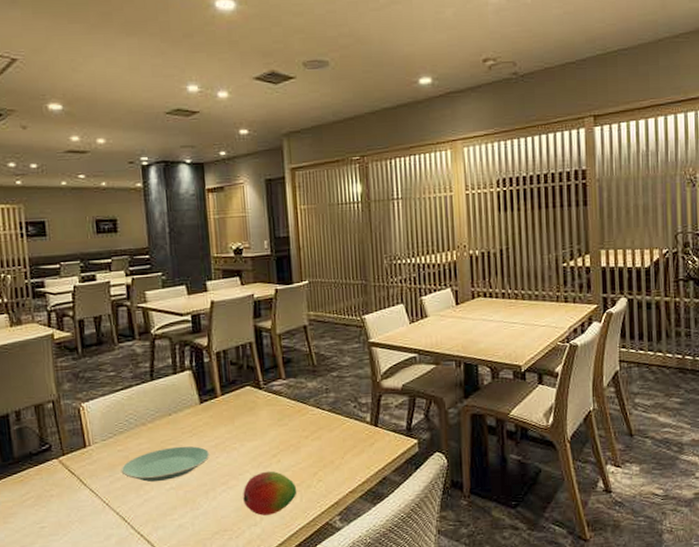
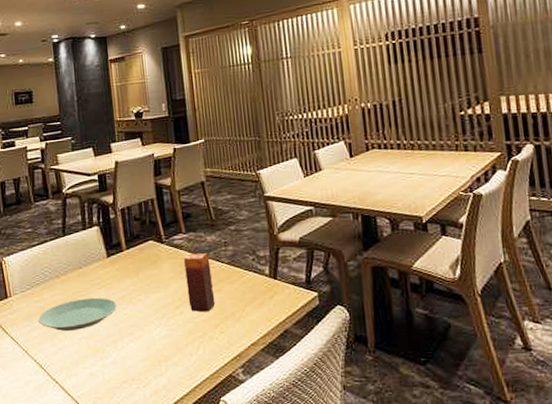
fruit: present [243,471,297,516] -> none [148,322,200,366]
candle: none [283,399,314,461] -> present [184,252,216,313]

